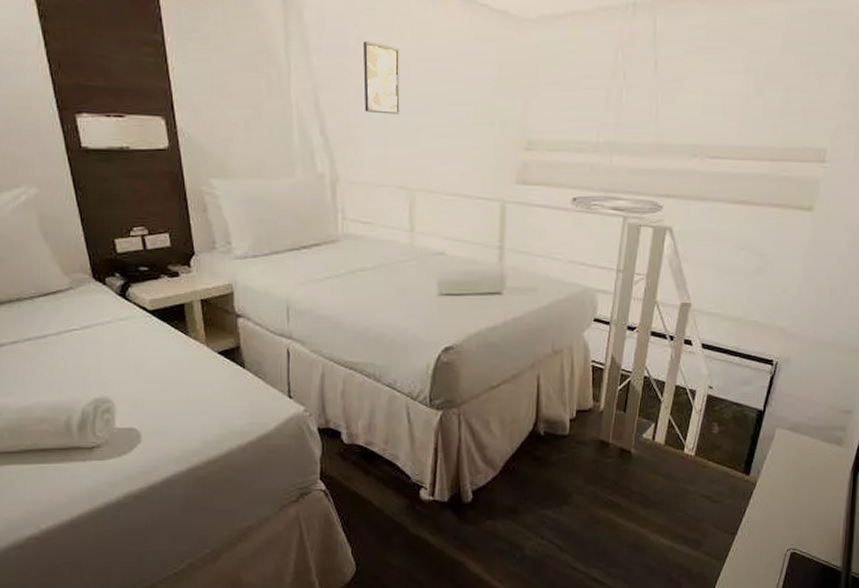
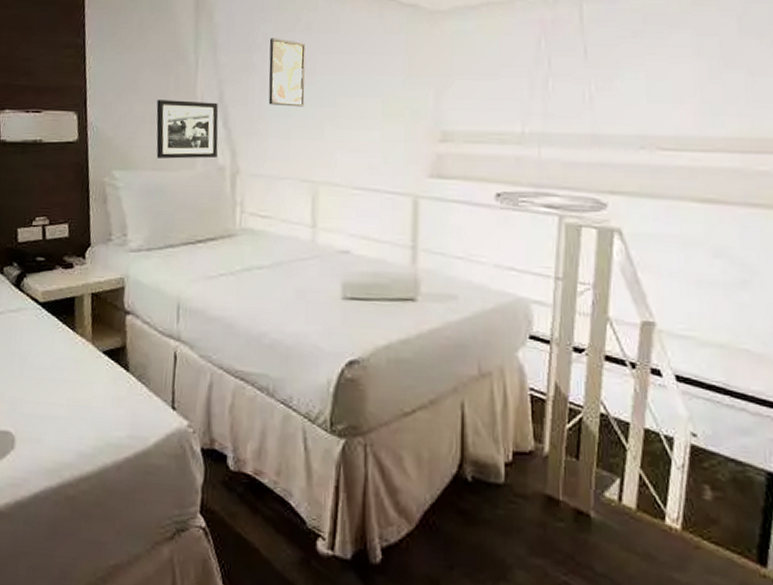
picture frame: none [250,105,316,167] -> present [156,100,219,159]

